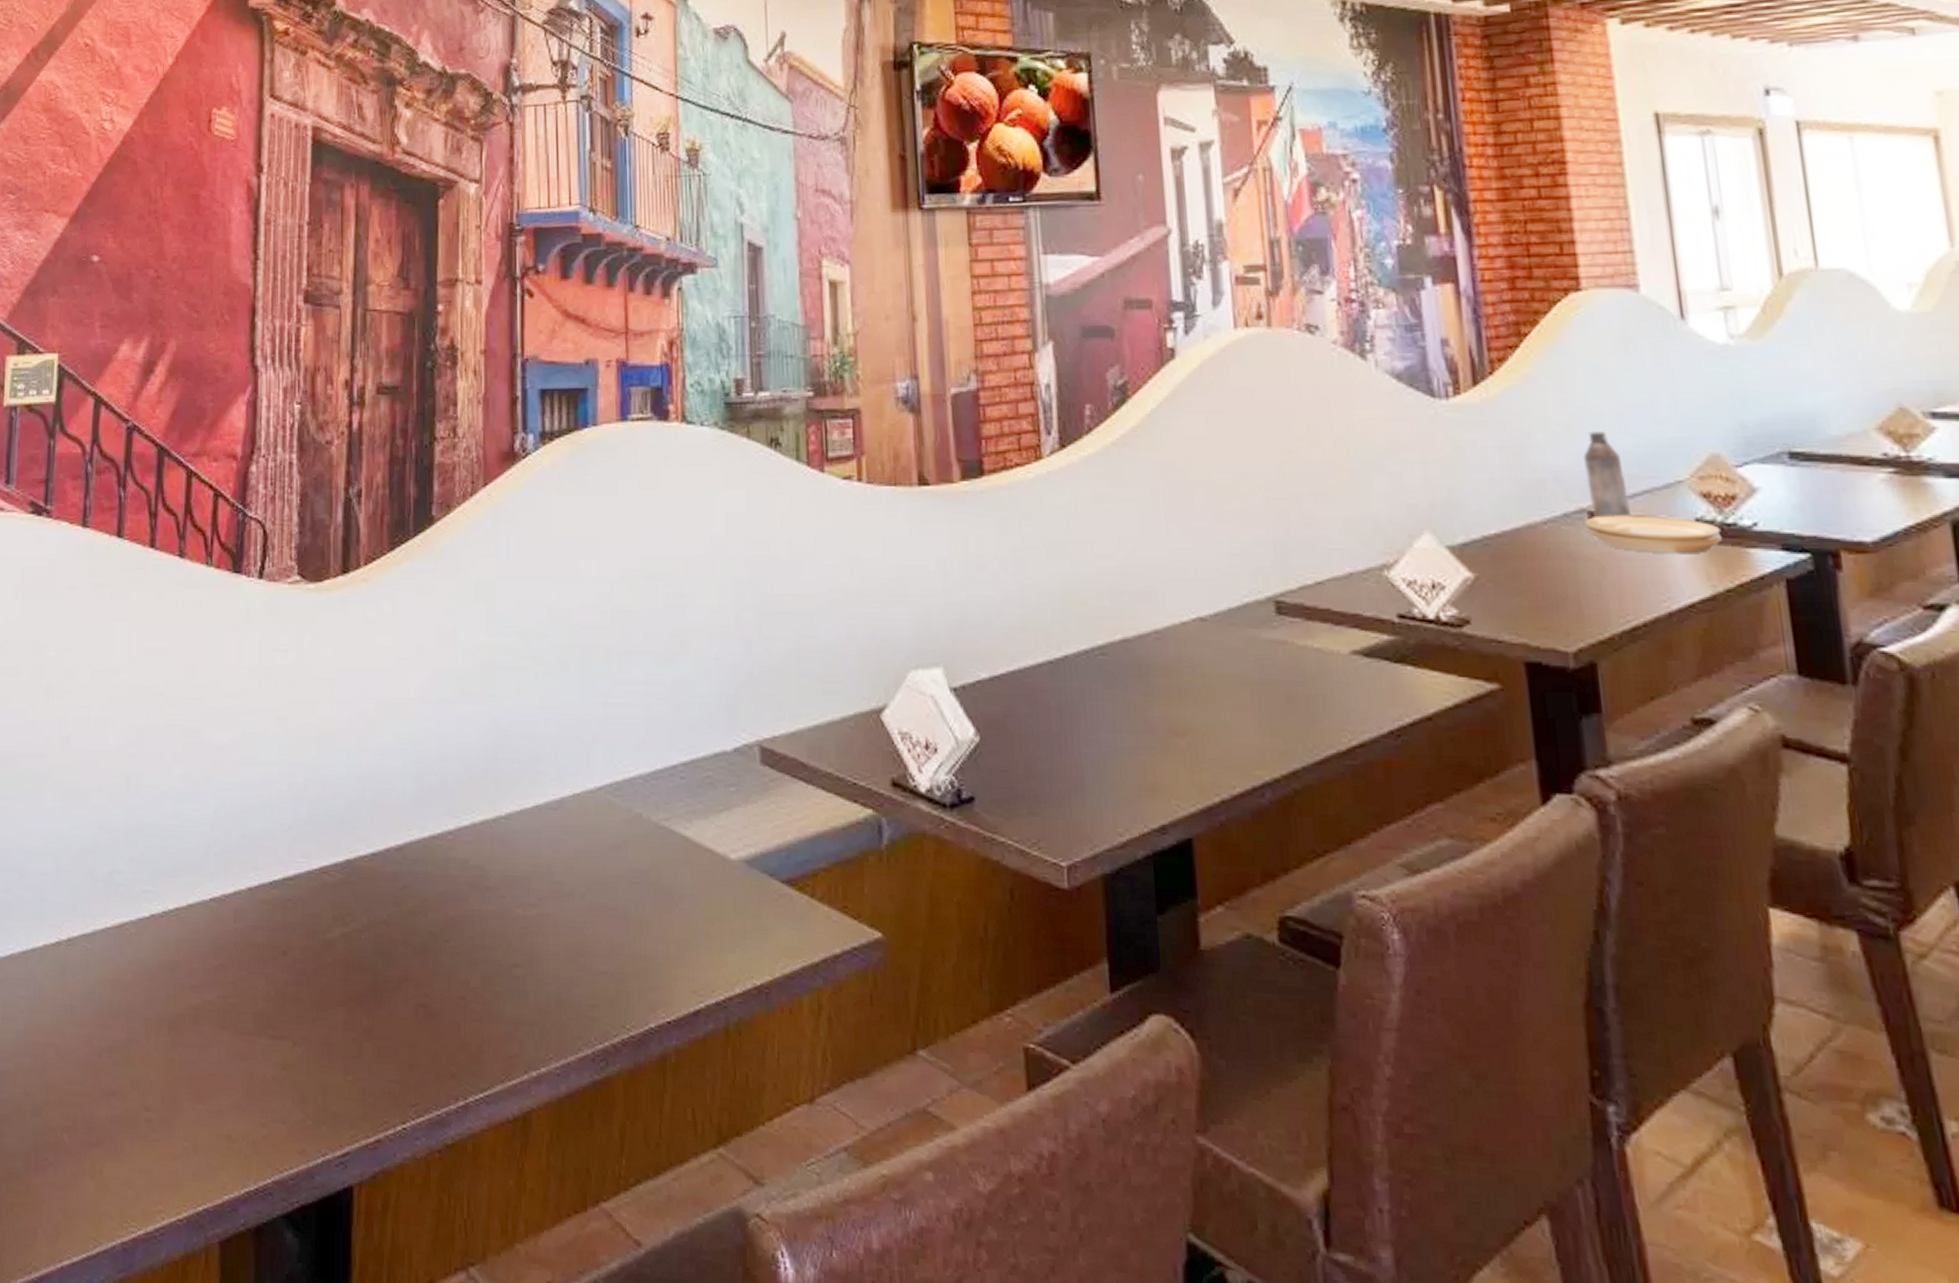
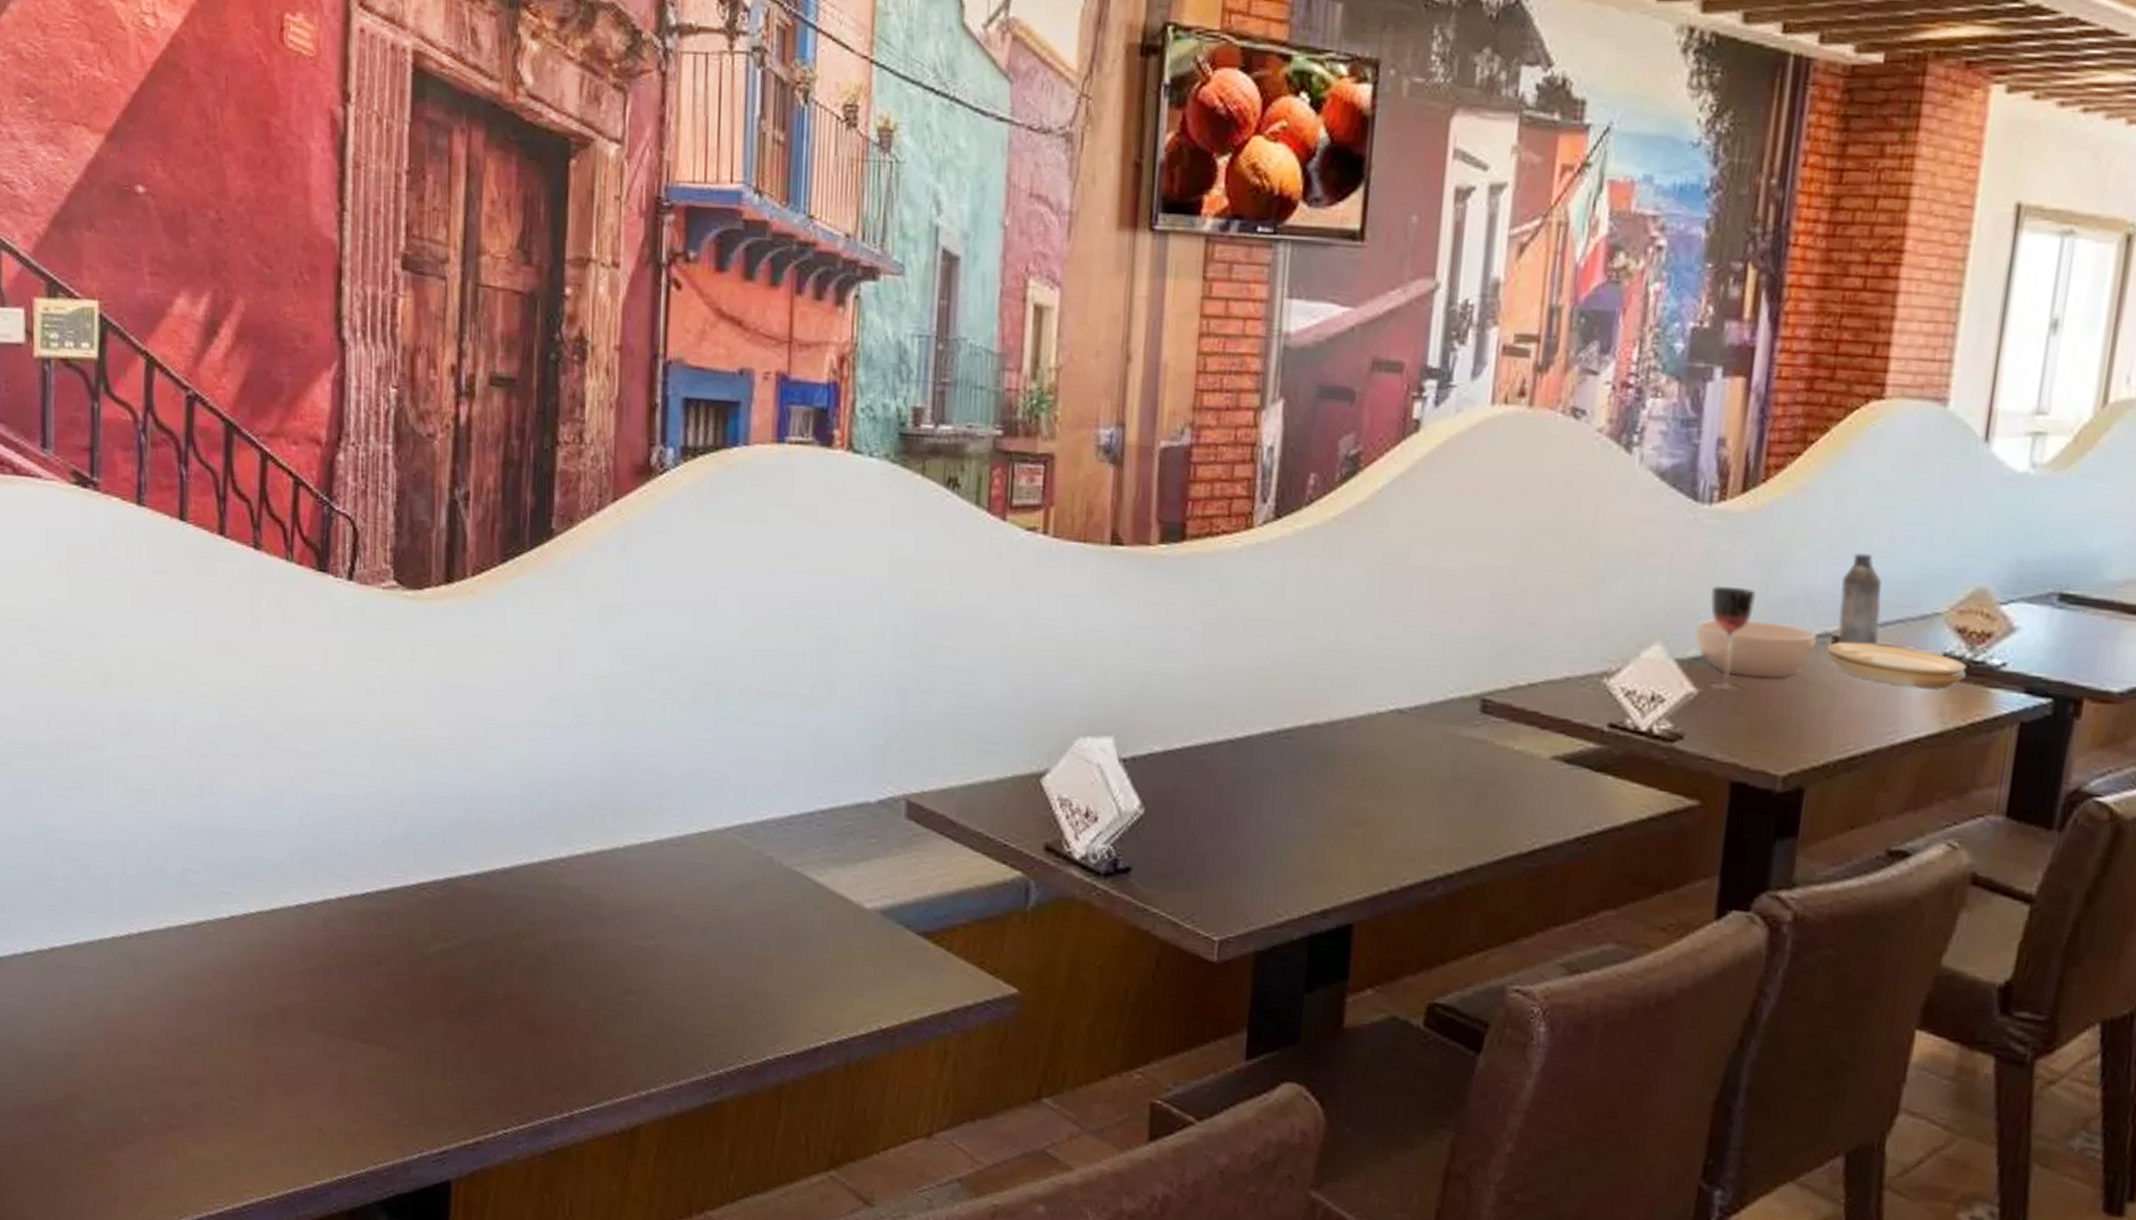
bowl: none [1458,504,1575,559] -> present [1695,619,1818,679]
wineglass: none [1465,473,1518,574] -> present [1705,585,1757,693]

